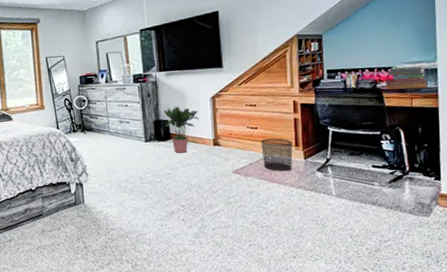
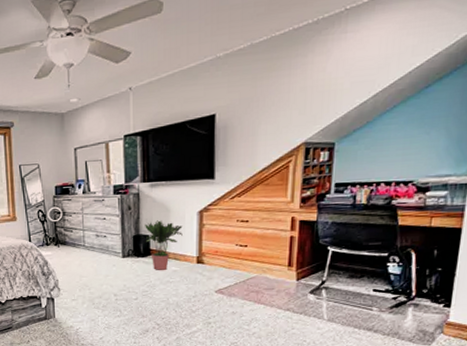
waste bin: present [261,138,293,171] -> none [249,257,285,292]
books: present [385,67,428,90] -> none [402,181,454,207]

